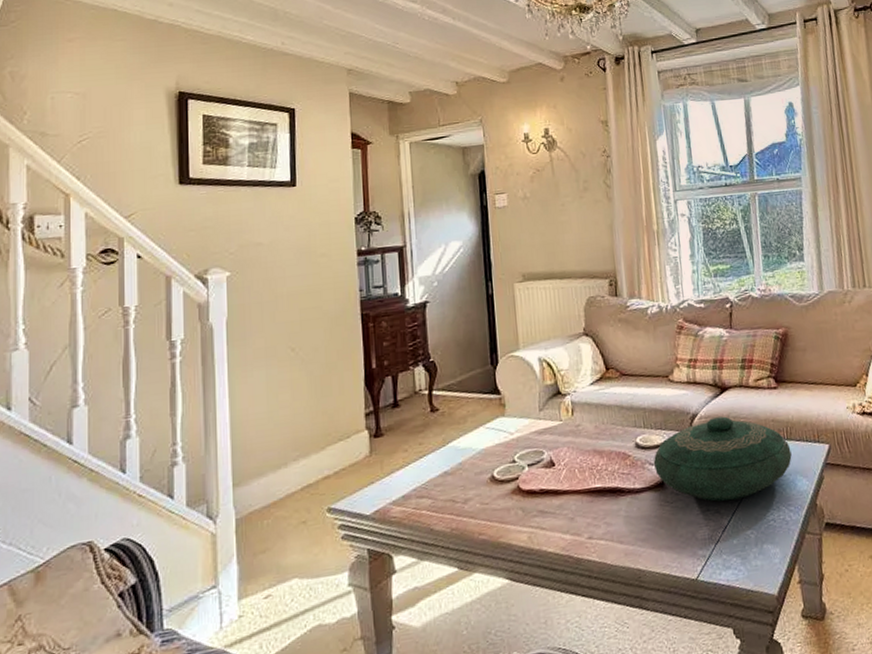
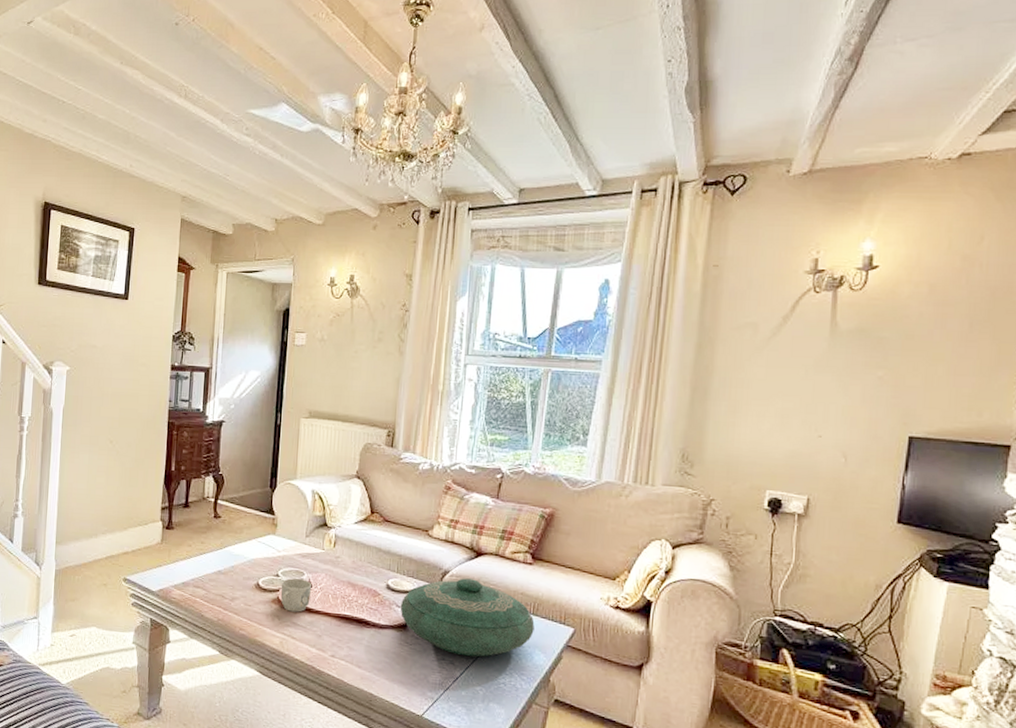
mug: none [519,459,555,500] -> present [280,578,312,612]

